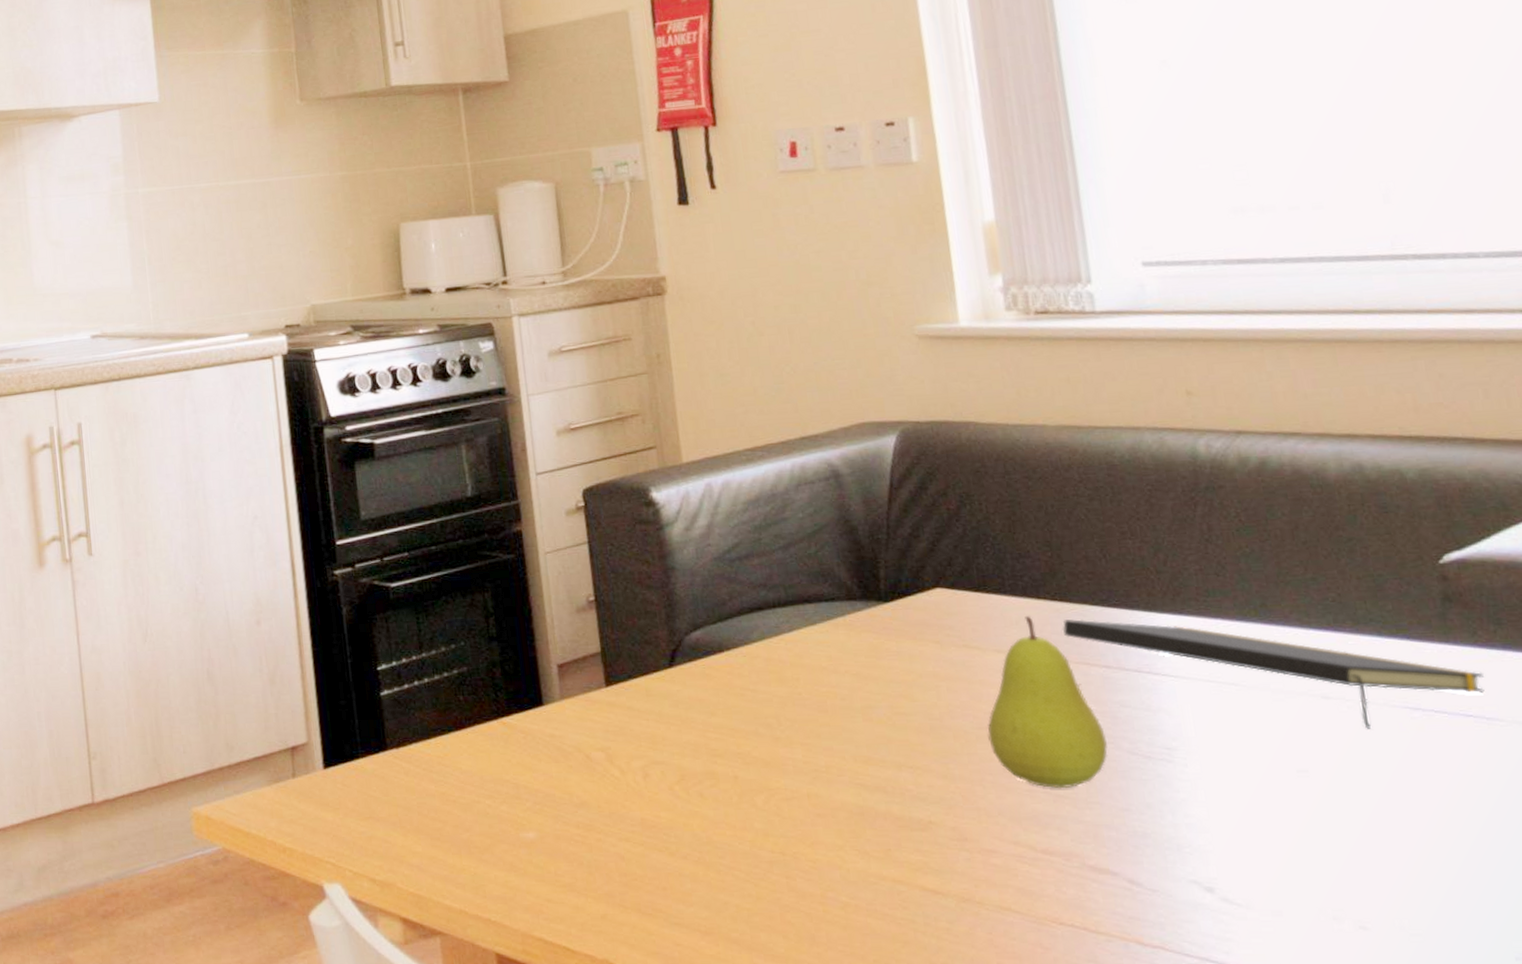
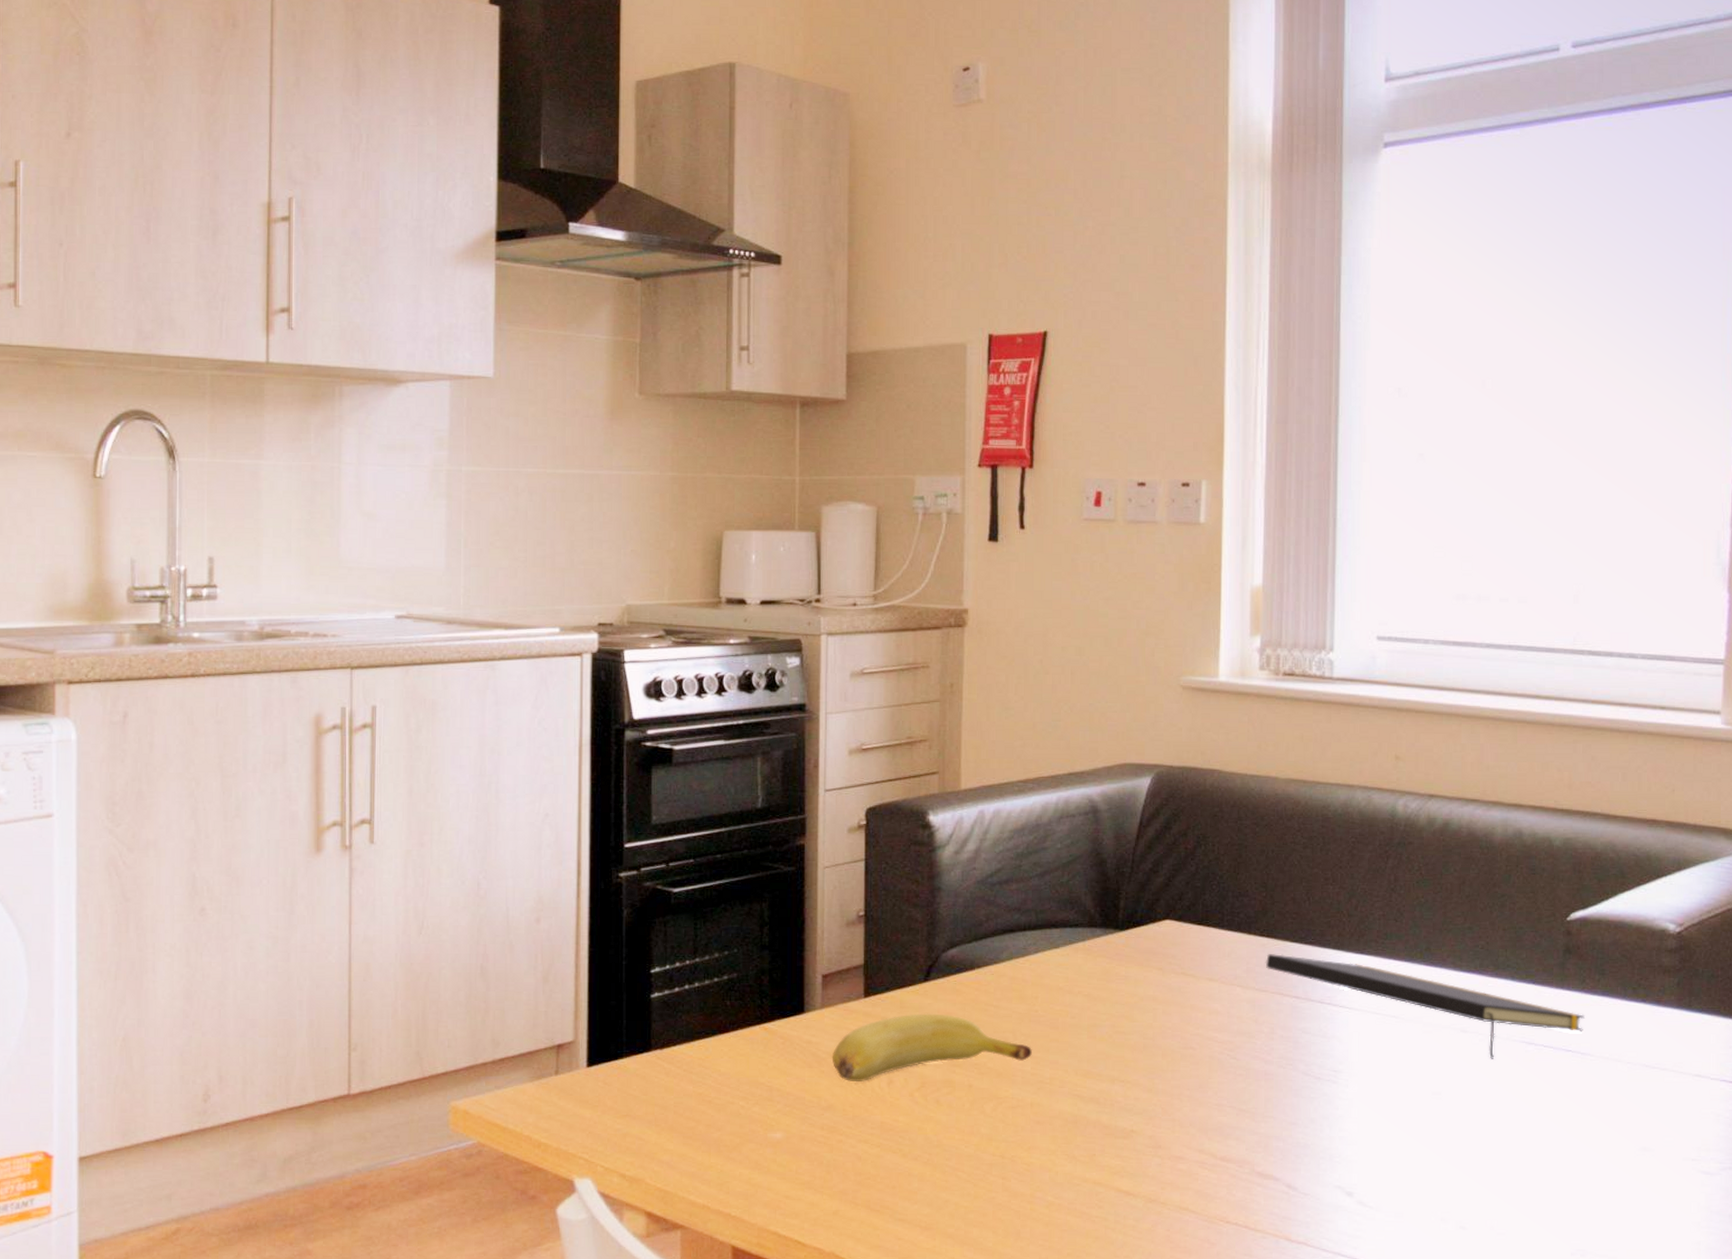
banana: none [578,700,802,776] -> present [831,1013,1032,1081]
fruit: present [988,616,1108,789] -> none [1191,949,1287,1104]

